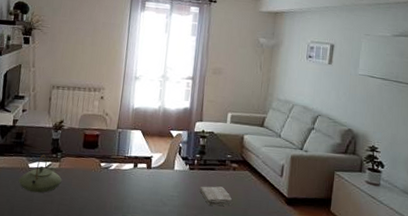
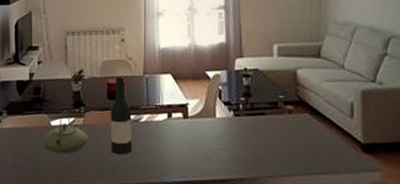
wine bottle: none [81,127,103,197] -> present [110,75,133,155]
washcloth: present [199,186,232,206] -> none [248,134,293,158]

